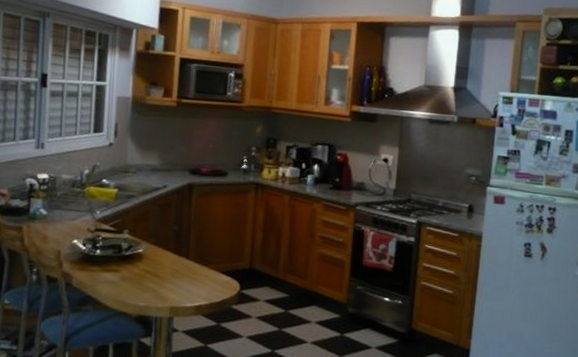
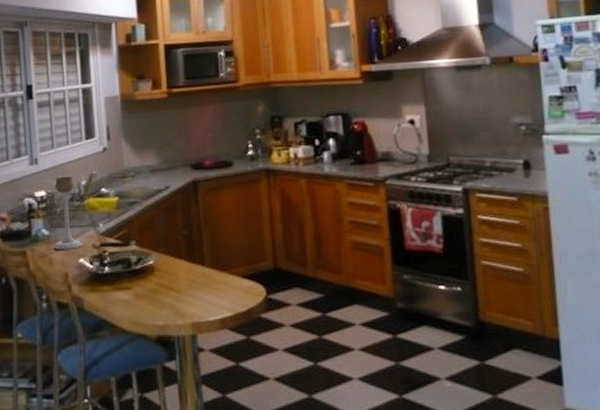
candle holder: none [49,163,79,230] -> present [53,176,84,250]

